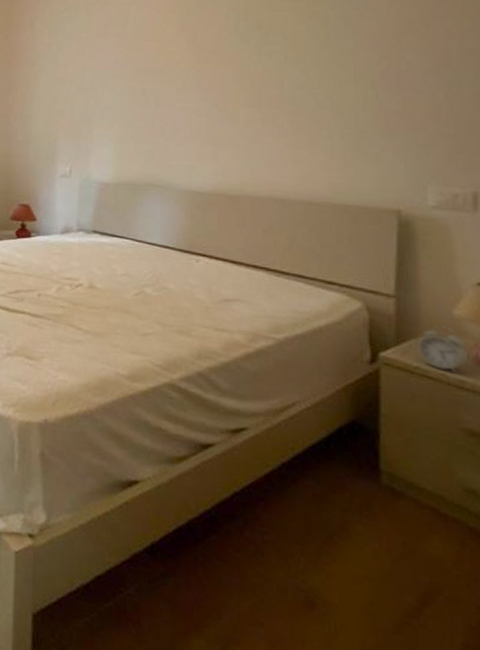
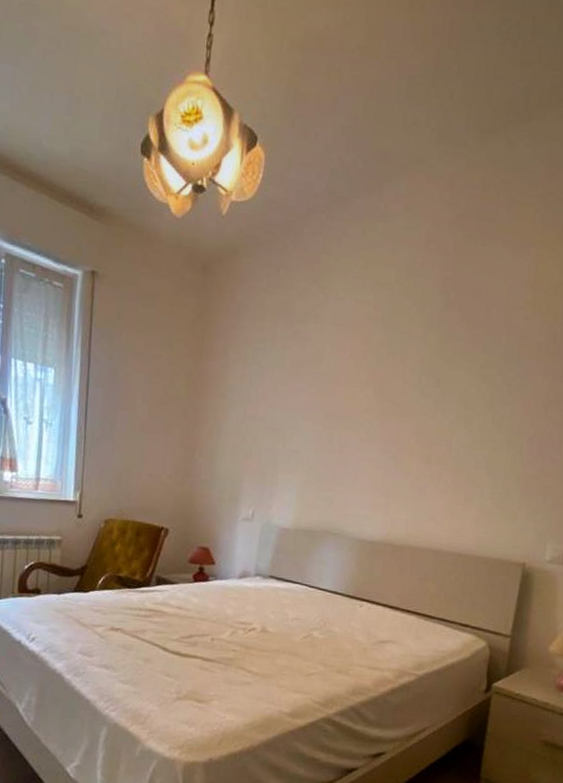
alarm clock: present [416,325,469,374] -> none [519,659,554,698]

